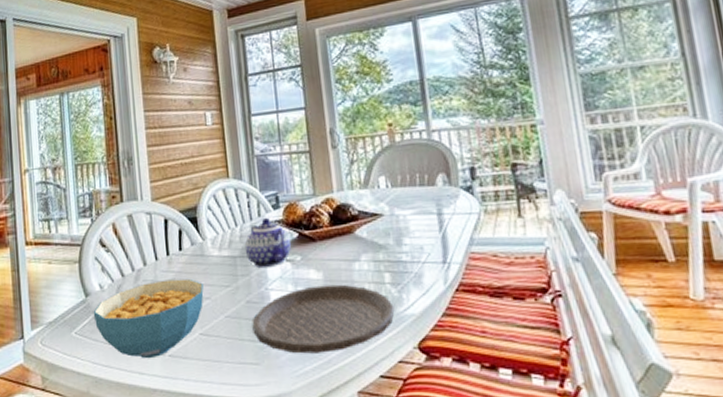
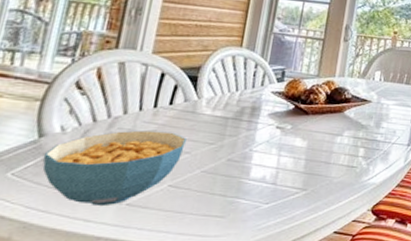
teapot: present [245,217,292,269] -> none [239,87,287,132]
plate: present [252,284,395,354] -> none [226,152,361,210]

